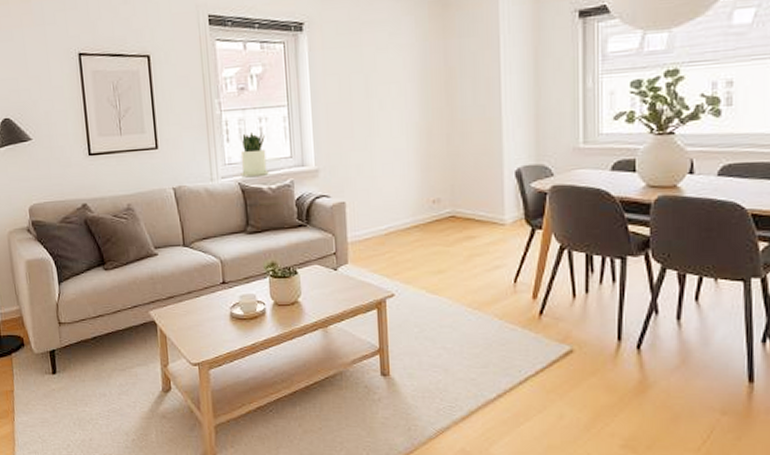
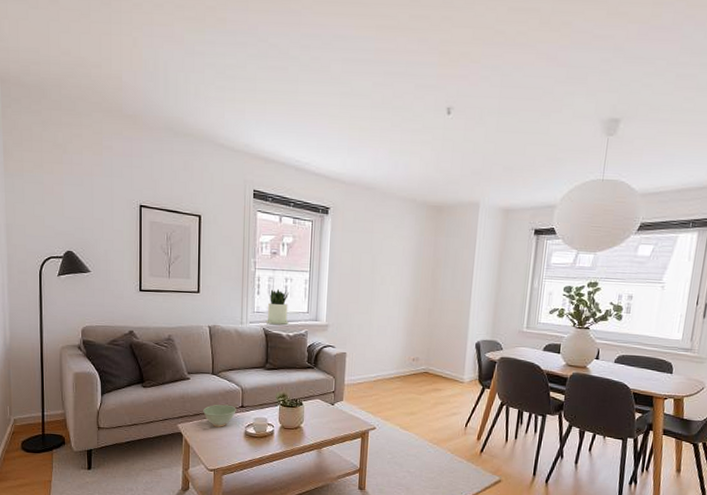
bowl: none [177,282,217,310] -> present [203,404,236,427]

